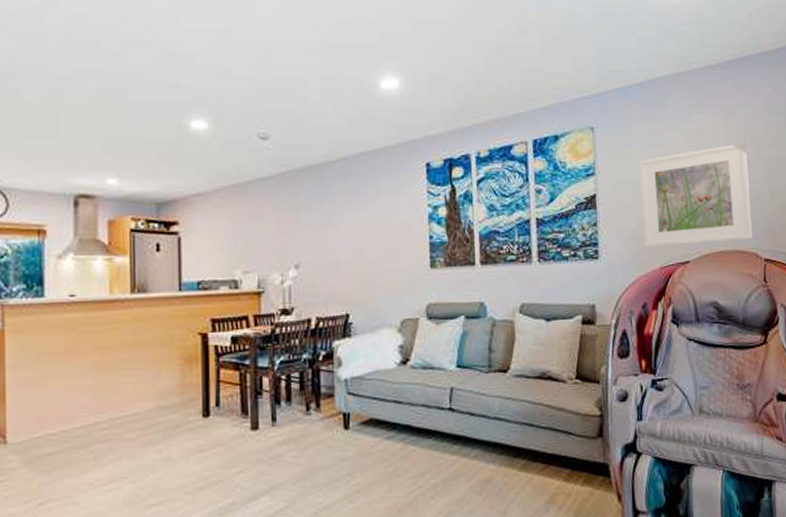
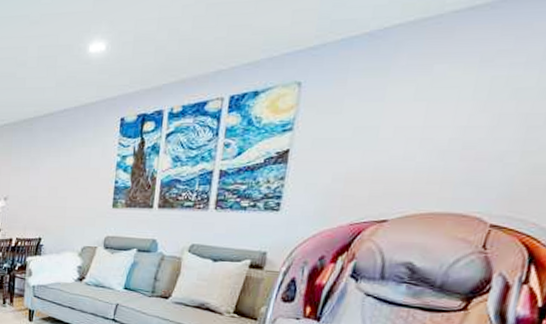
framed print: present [639,143,752,247] -> none [336,96,502,204]

